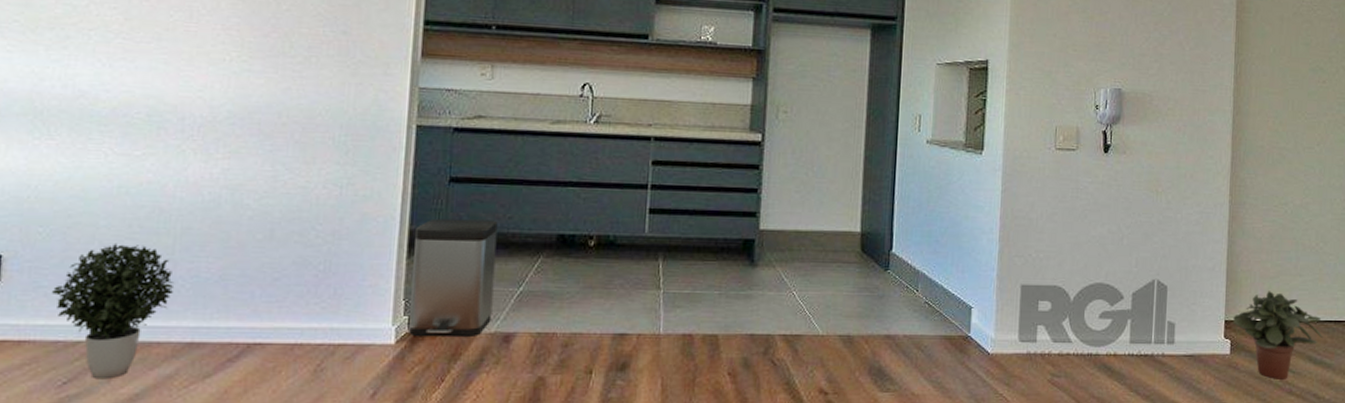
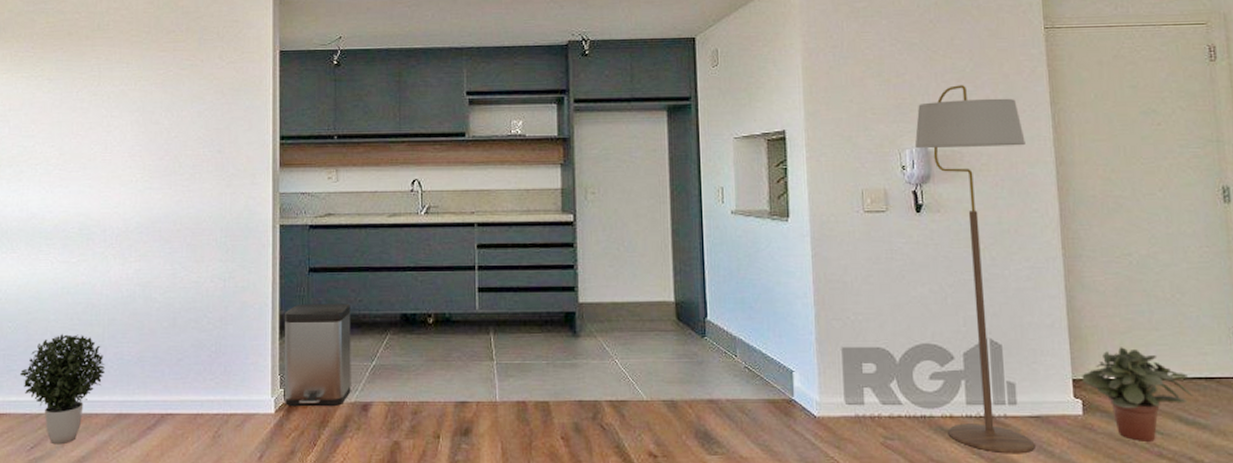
floor lamp: none [1109,28,1209,391] -> present [914,85,1035,454]

